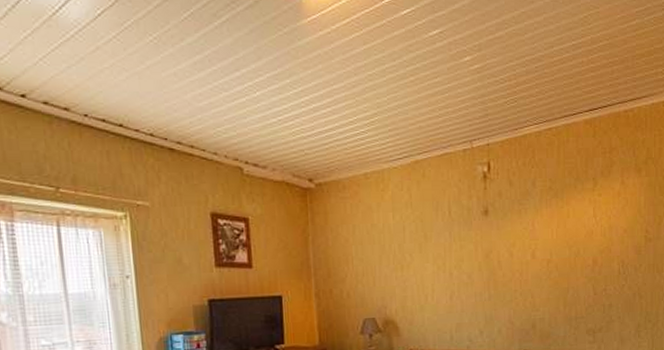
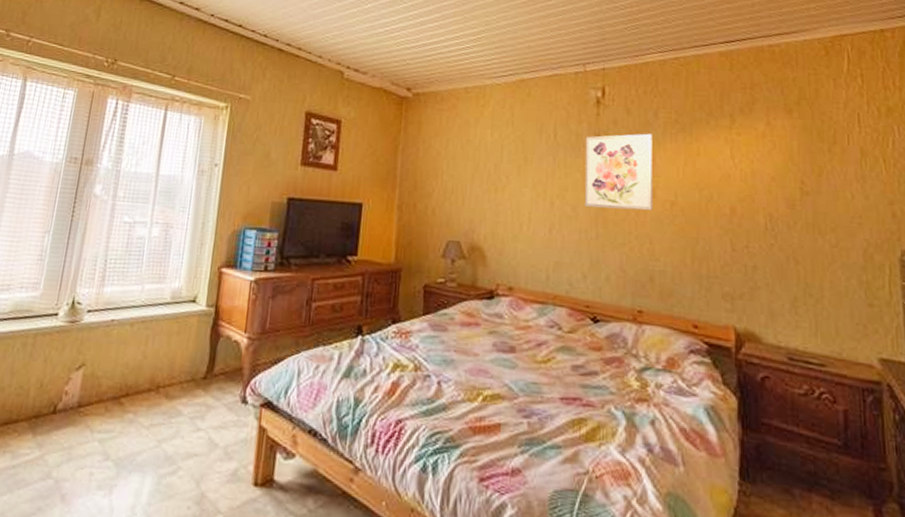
wall art: none [475,202,533,274] -> present [584,133,652,211]

